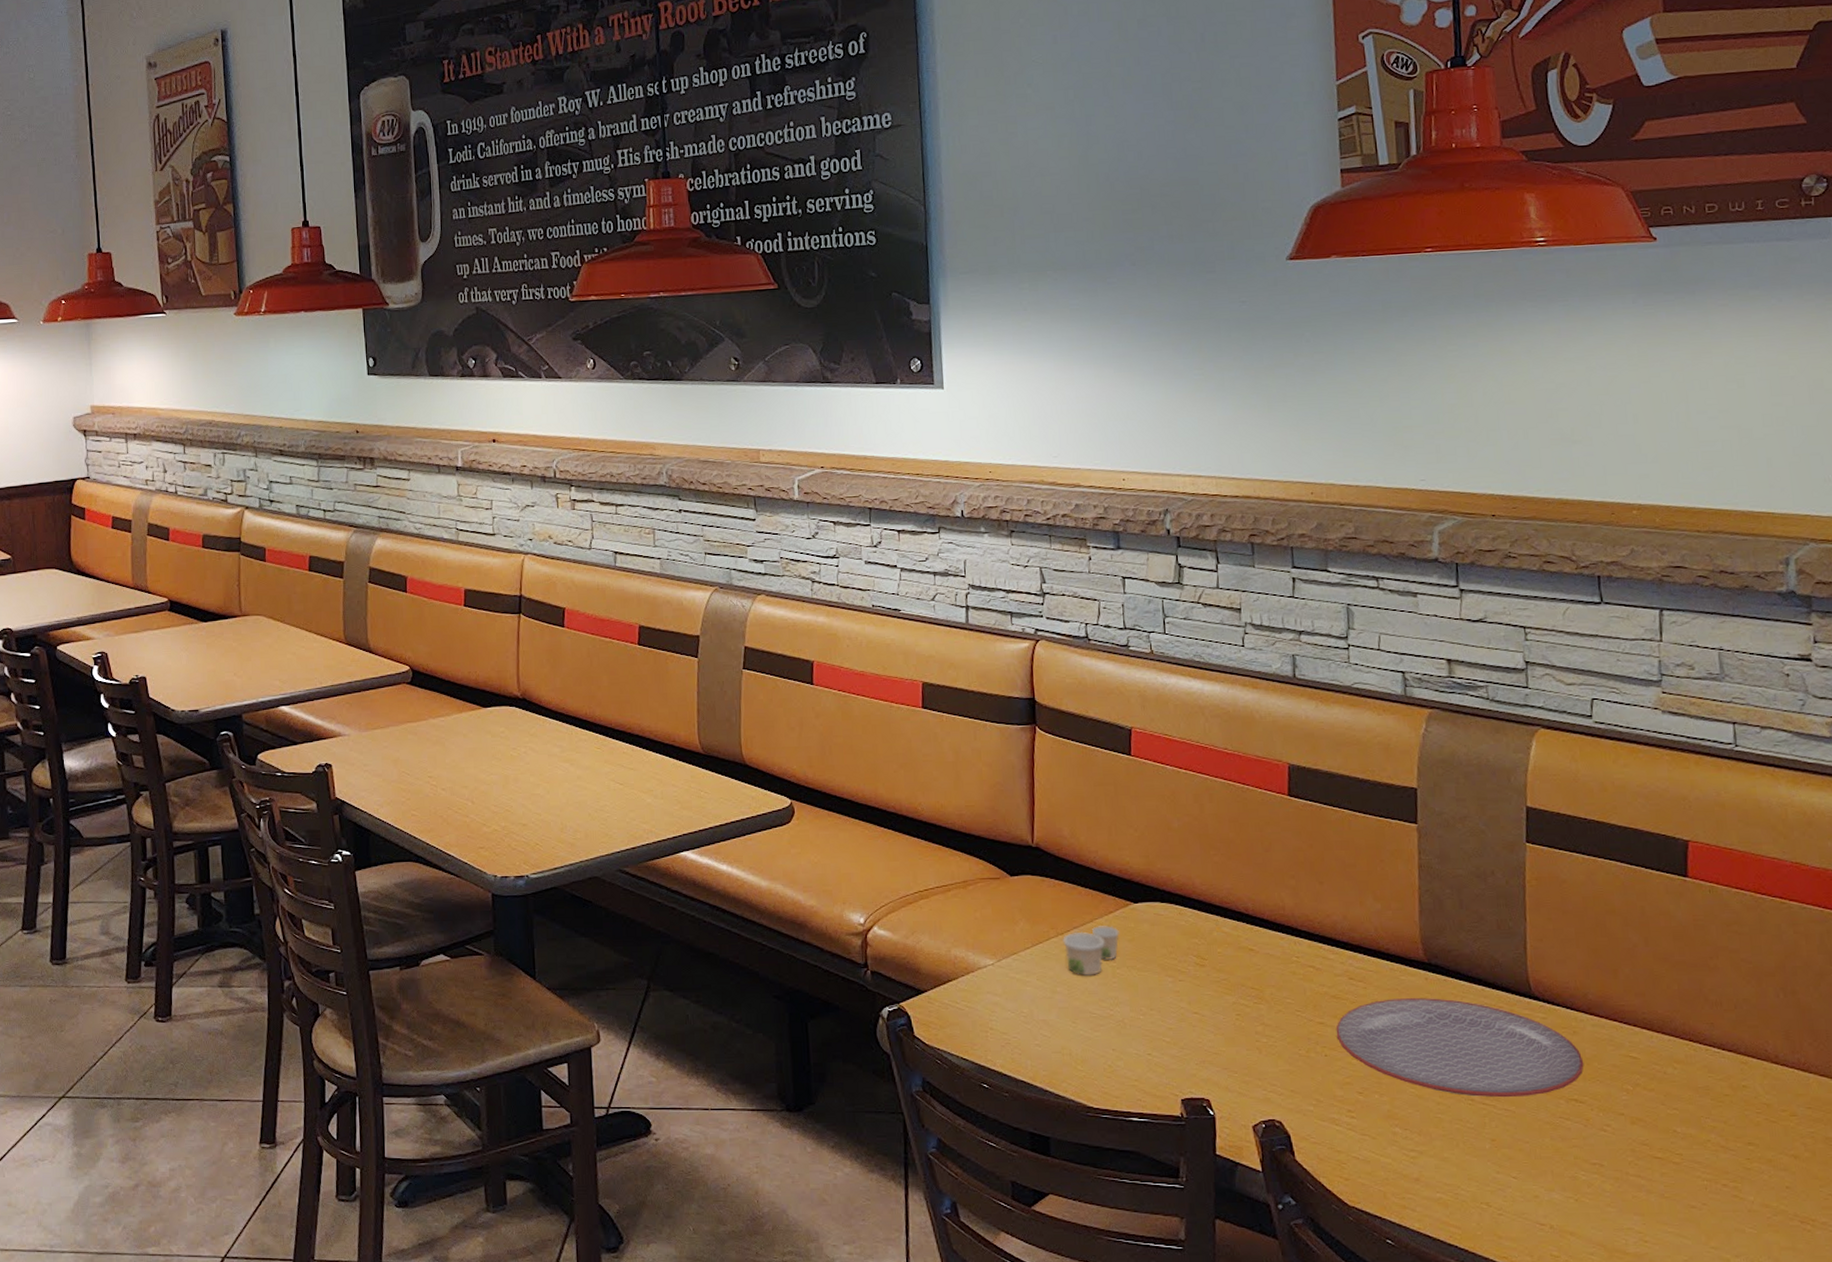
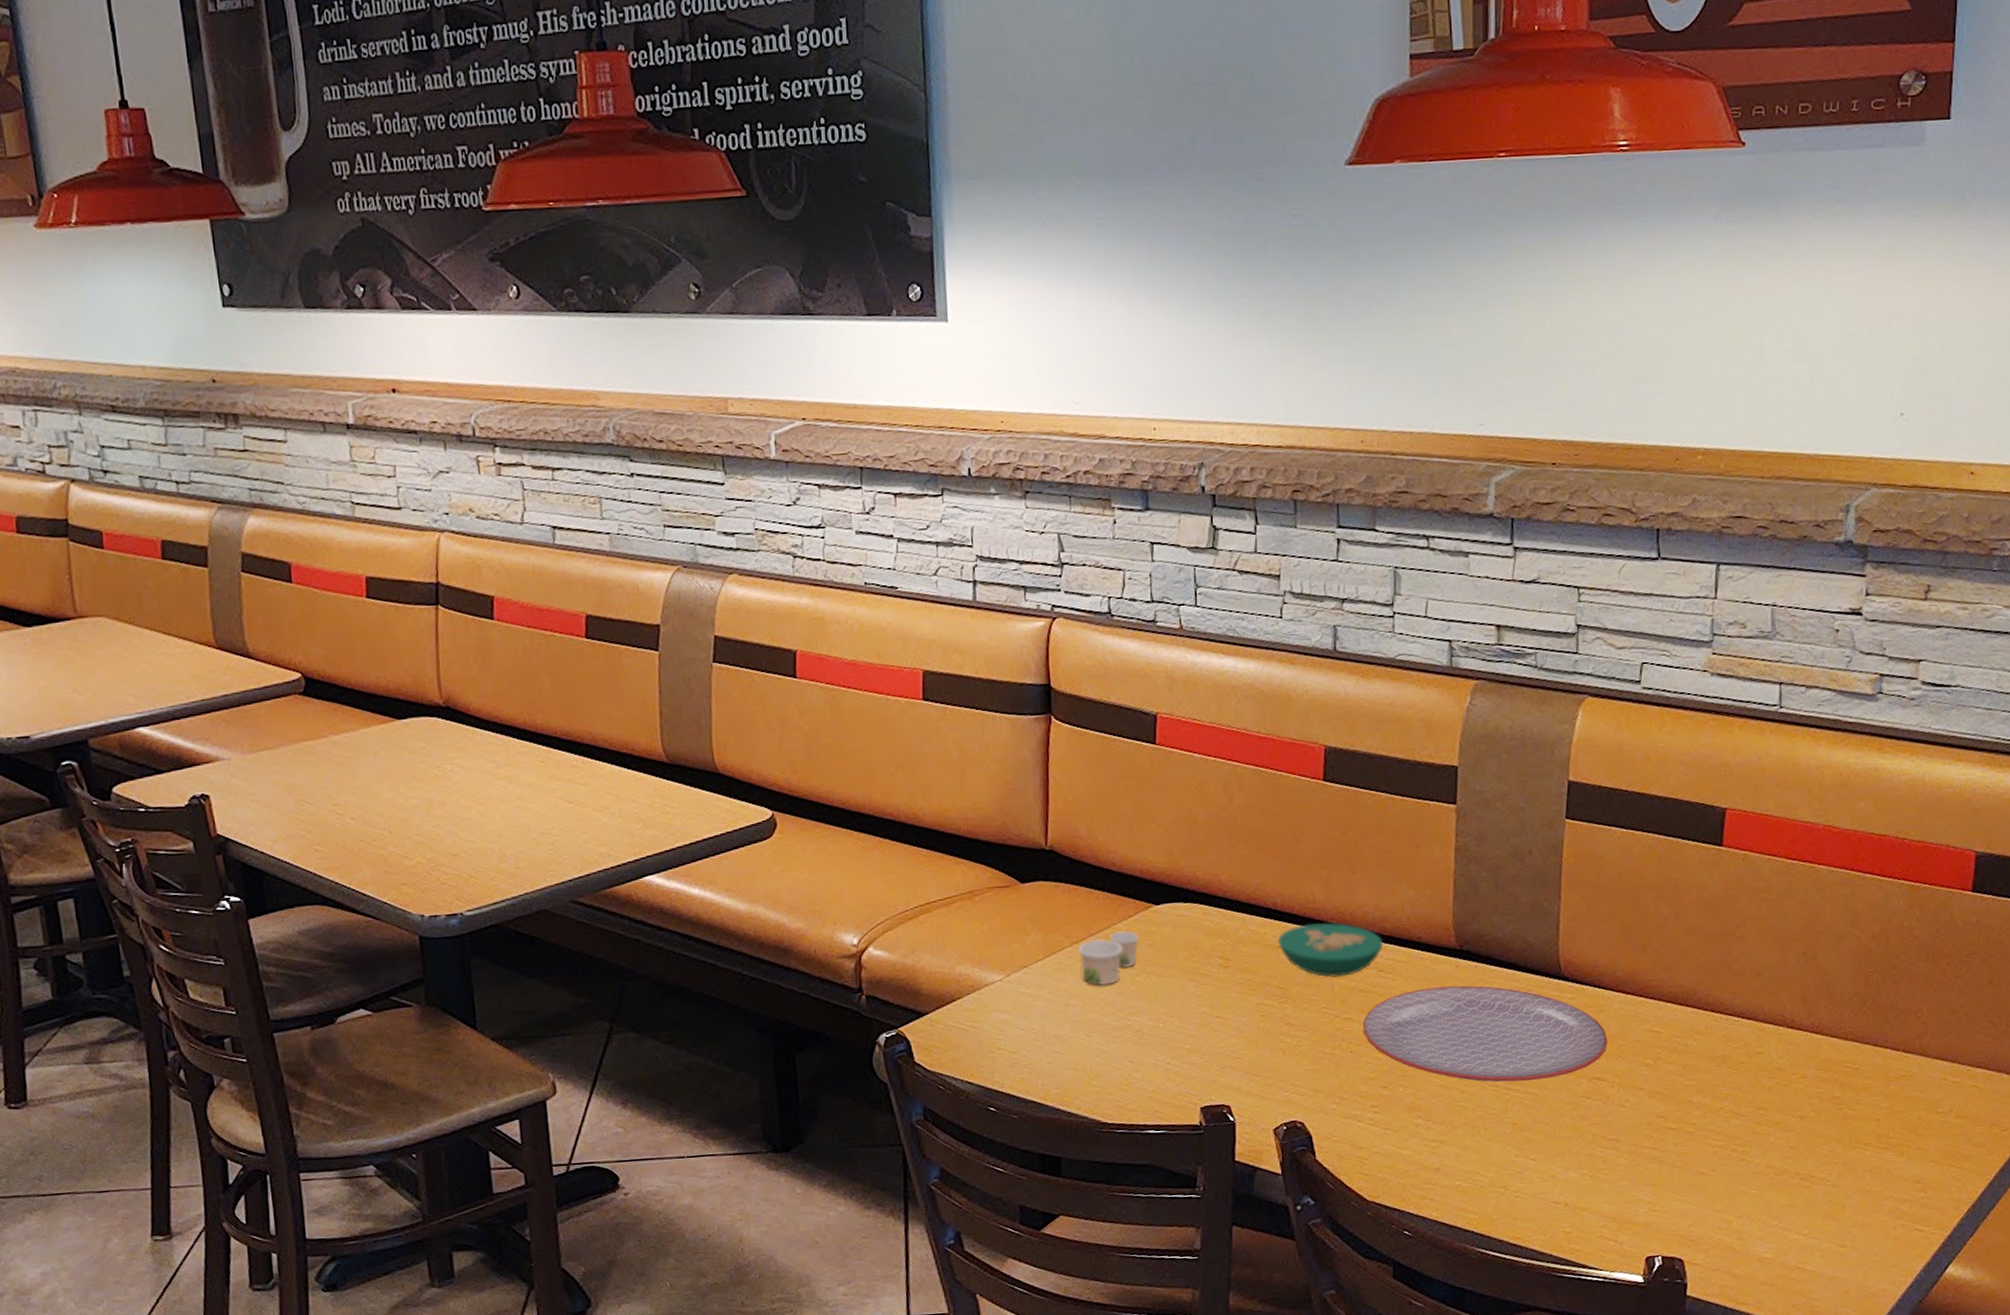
bowl: none [1251,929,1353,982] -> present [1278,923,1384,978]

